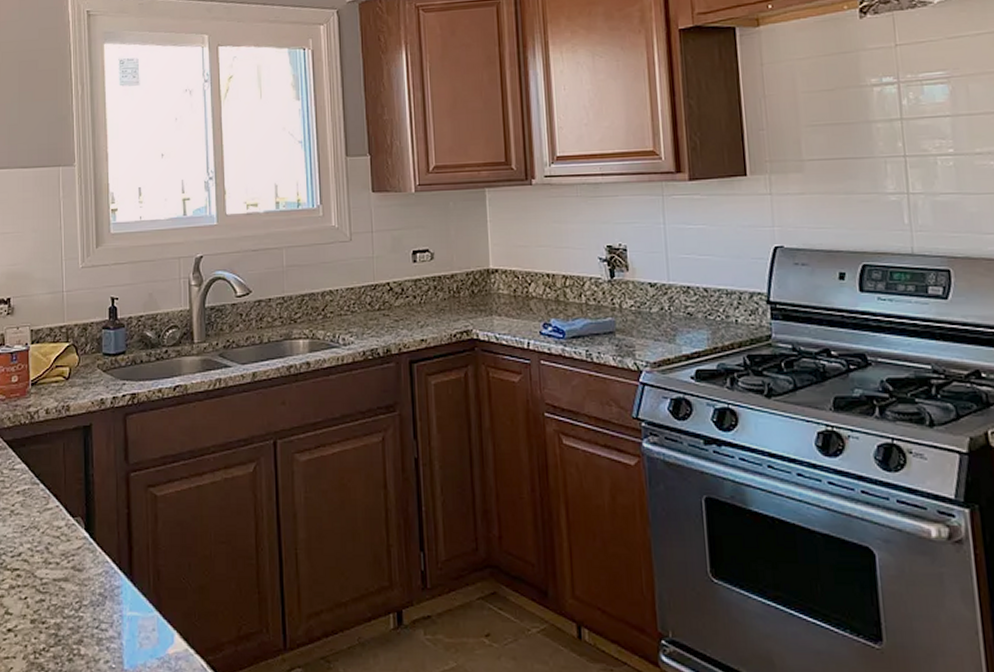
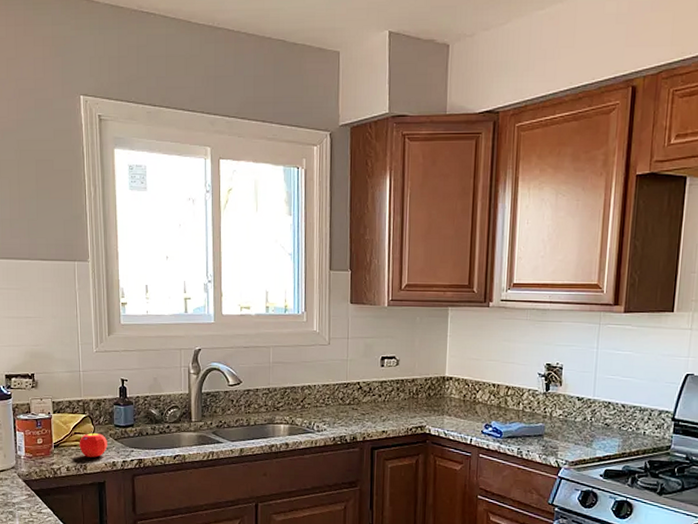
fruit: none [61,362,95,395] -> present [79,431,108,458]

